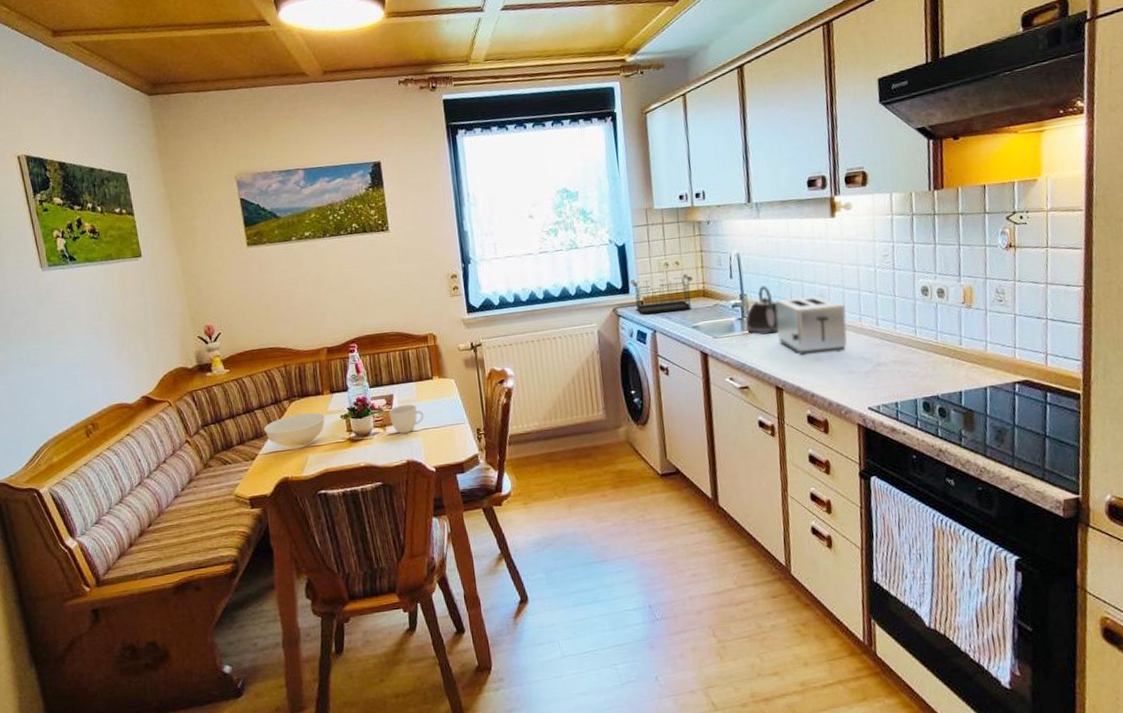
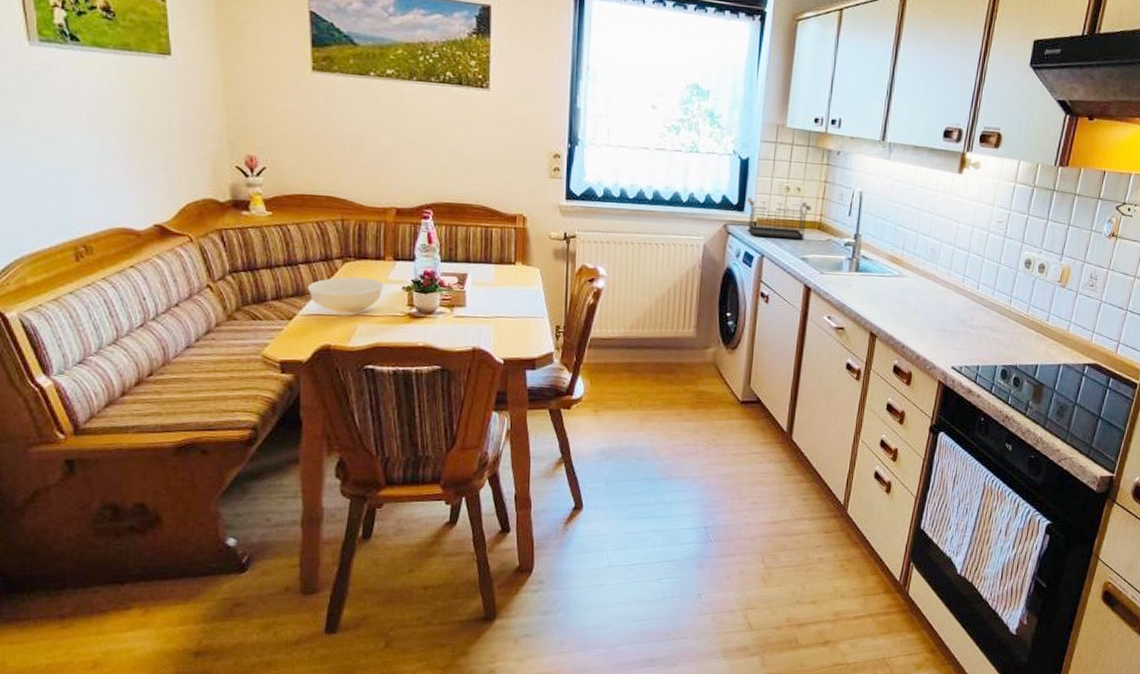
cup: present [388,404,425,435] -> none [459,287,500,319]
kettle: present [746,286,779,335] -> none [854,229,888,279]
toaster: present [775,295,847,356] -> none [882,245,953,309]

